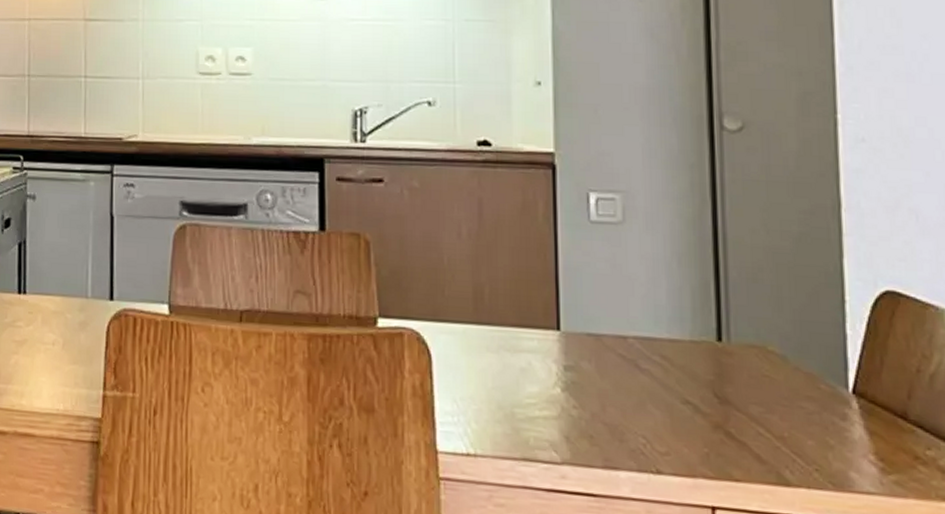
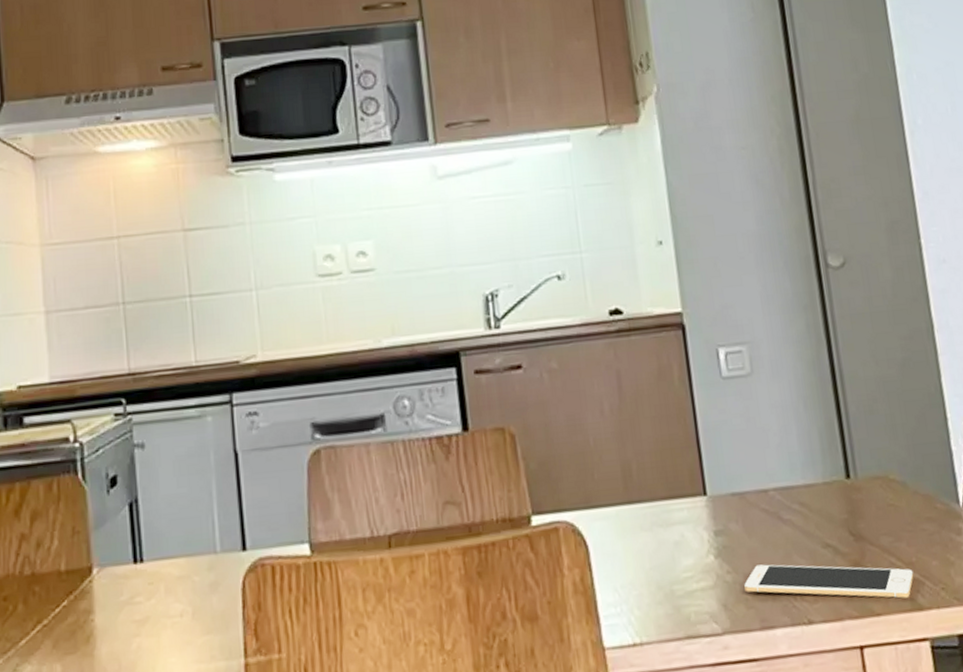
cell phone: none [590,406,784,471] -> present [744,564,914,599]

